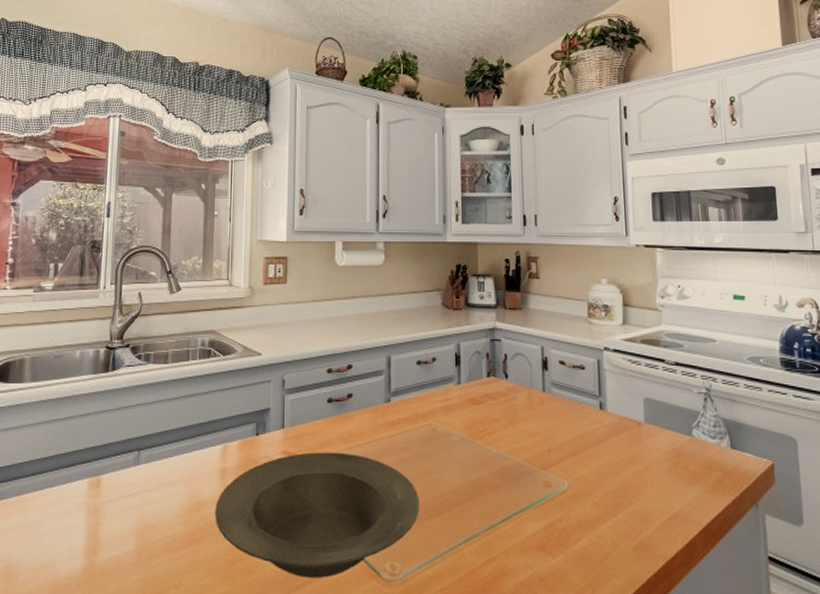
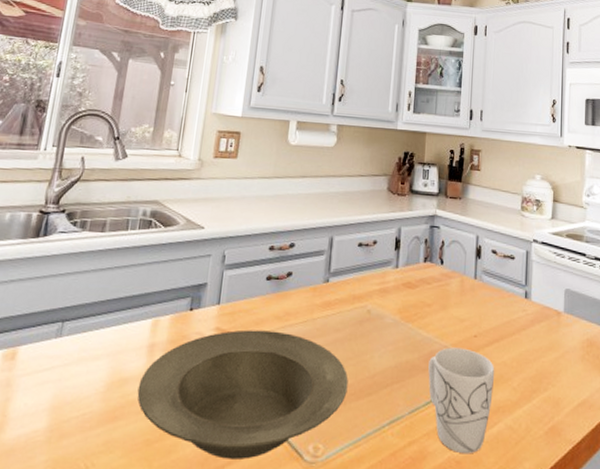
mug: none [501,463,574,571] -> present [428,347,495,454]

